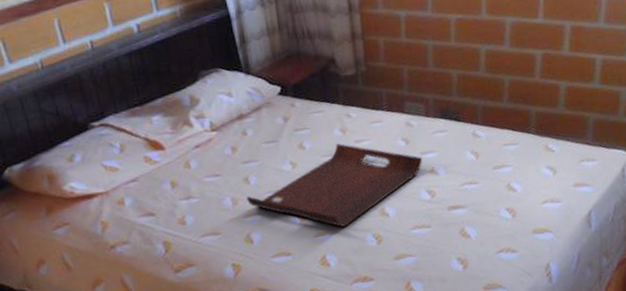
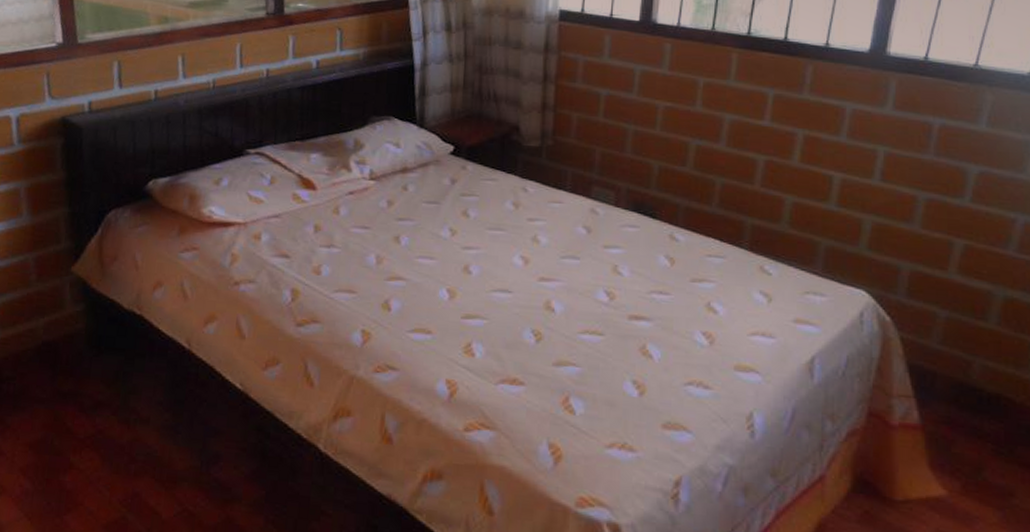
serving tray: present [247,143,423,227] -> none [393,218,605,314]

